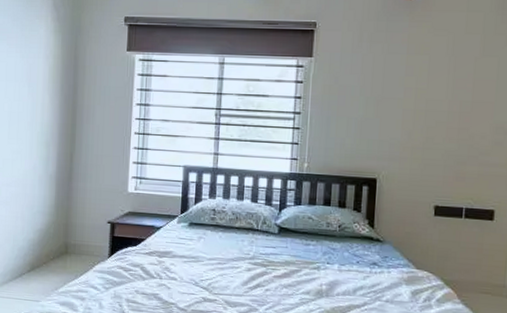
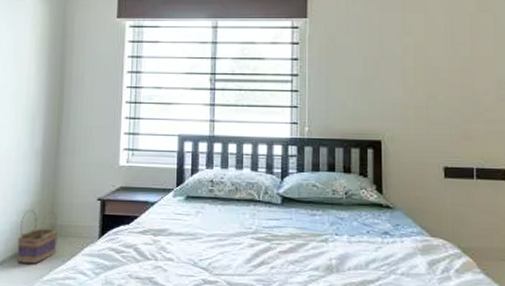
basket: none [34,229,71,277] -> present [17,210,58,264]

